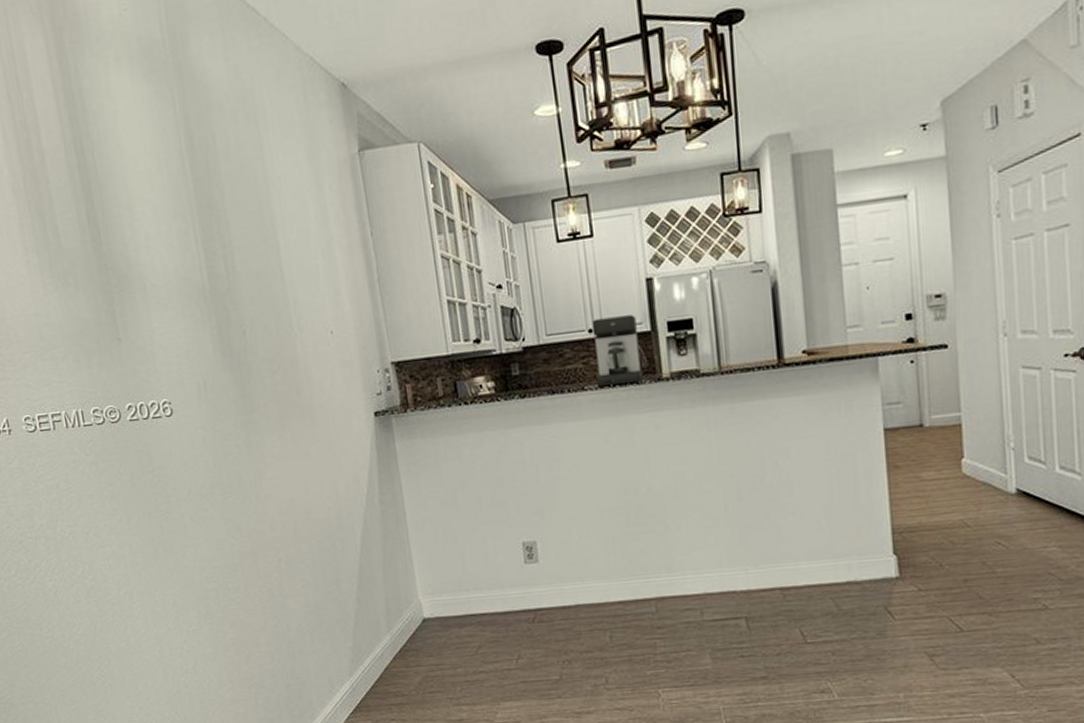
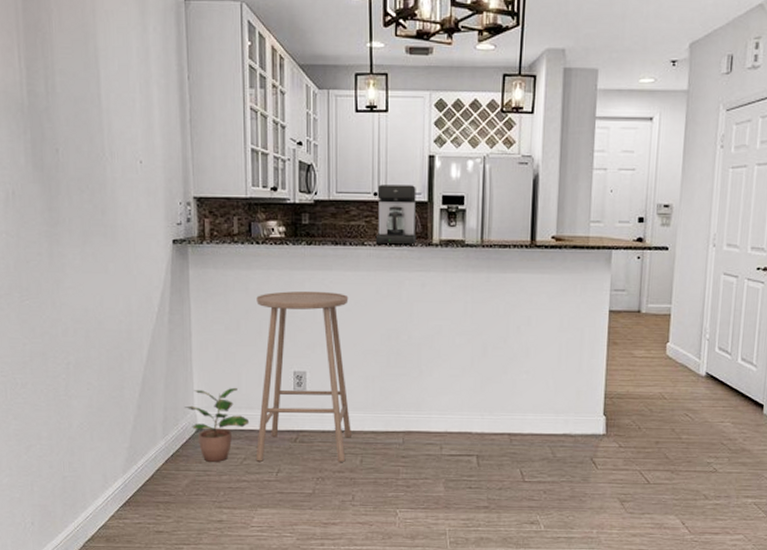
potted plant: none [407,567,480,654] -> present [185,387,250,462]
stool: none [471,447,596,649] -> present [255,291,351,462]

